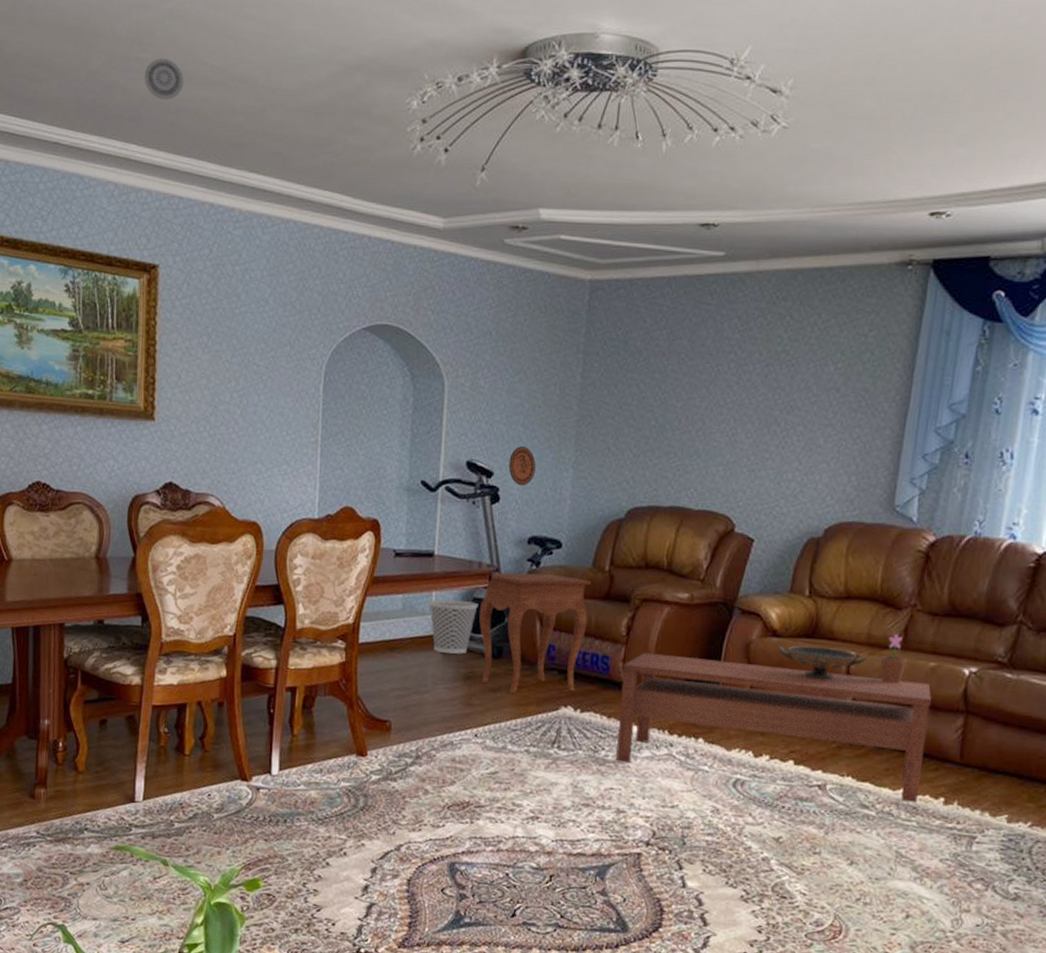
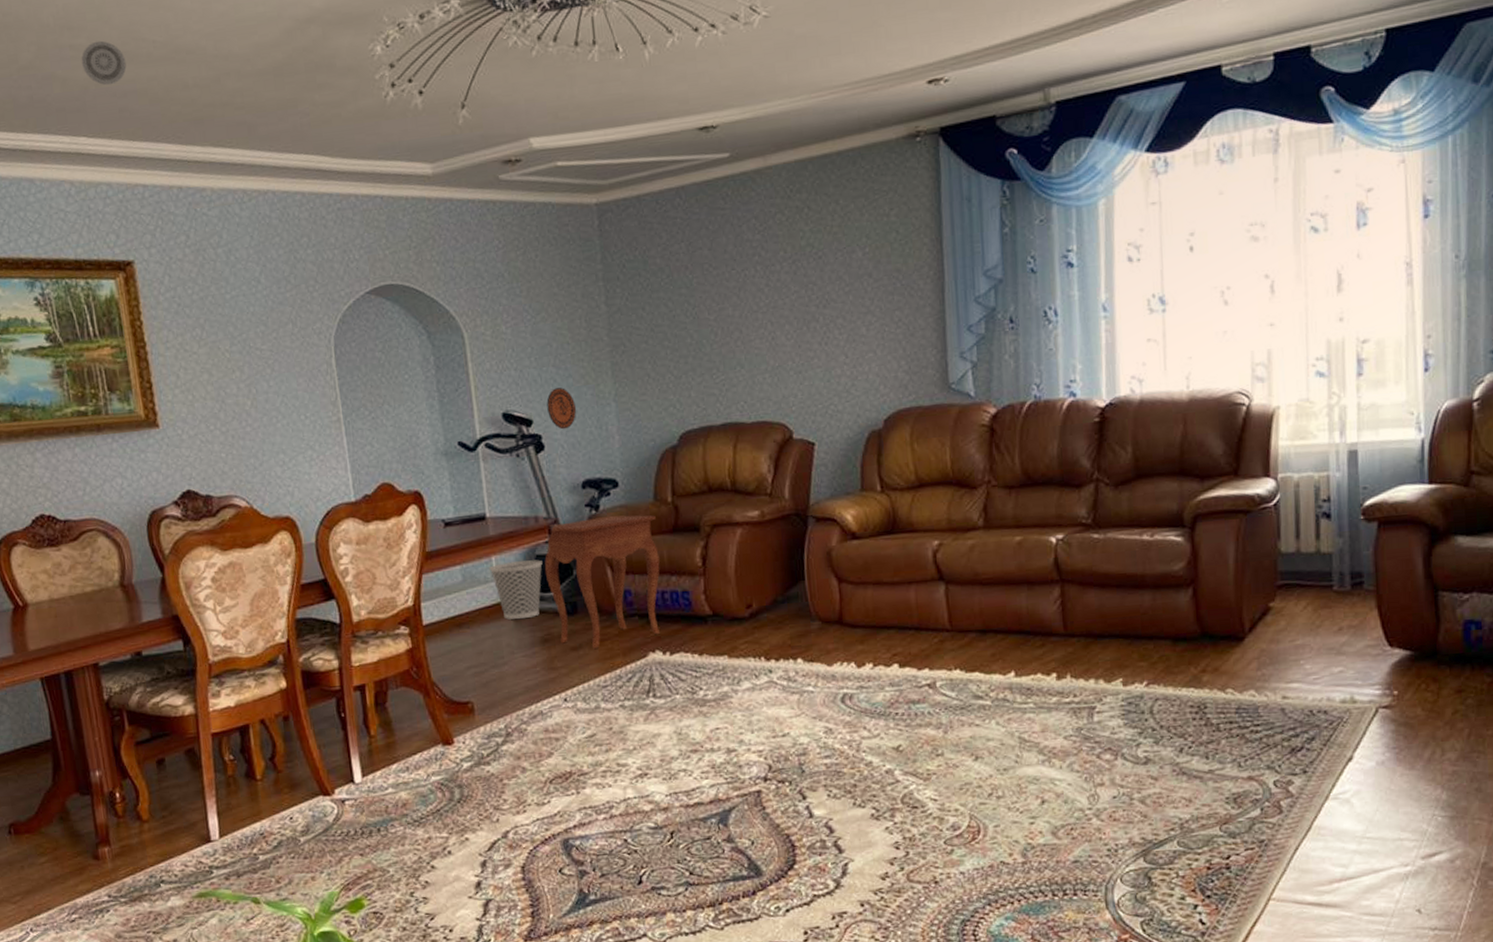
coffee table: present [616,652,932,804] -> none [706,558,1030,699]
decorative bowl: present [778,645,867,680] -> none [860,540,952,576]
flowerpot: present [880,633,907,684] -> none [965,513,992,566]

